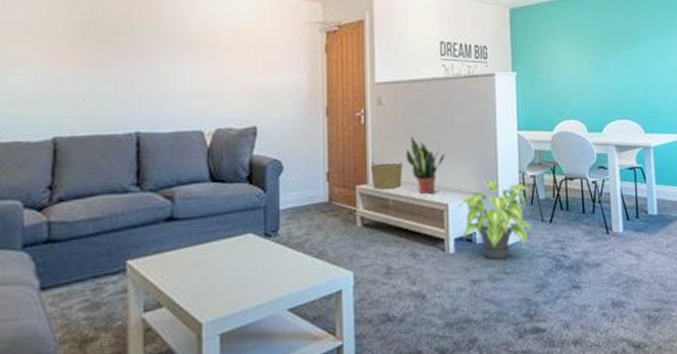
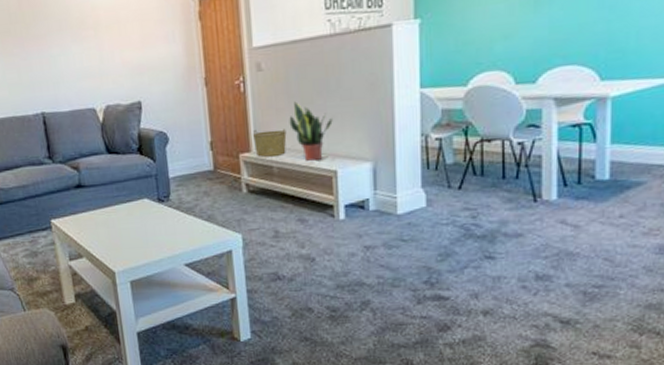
plant: present [458,178,534,260] -> none [348,143,438,227]

